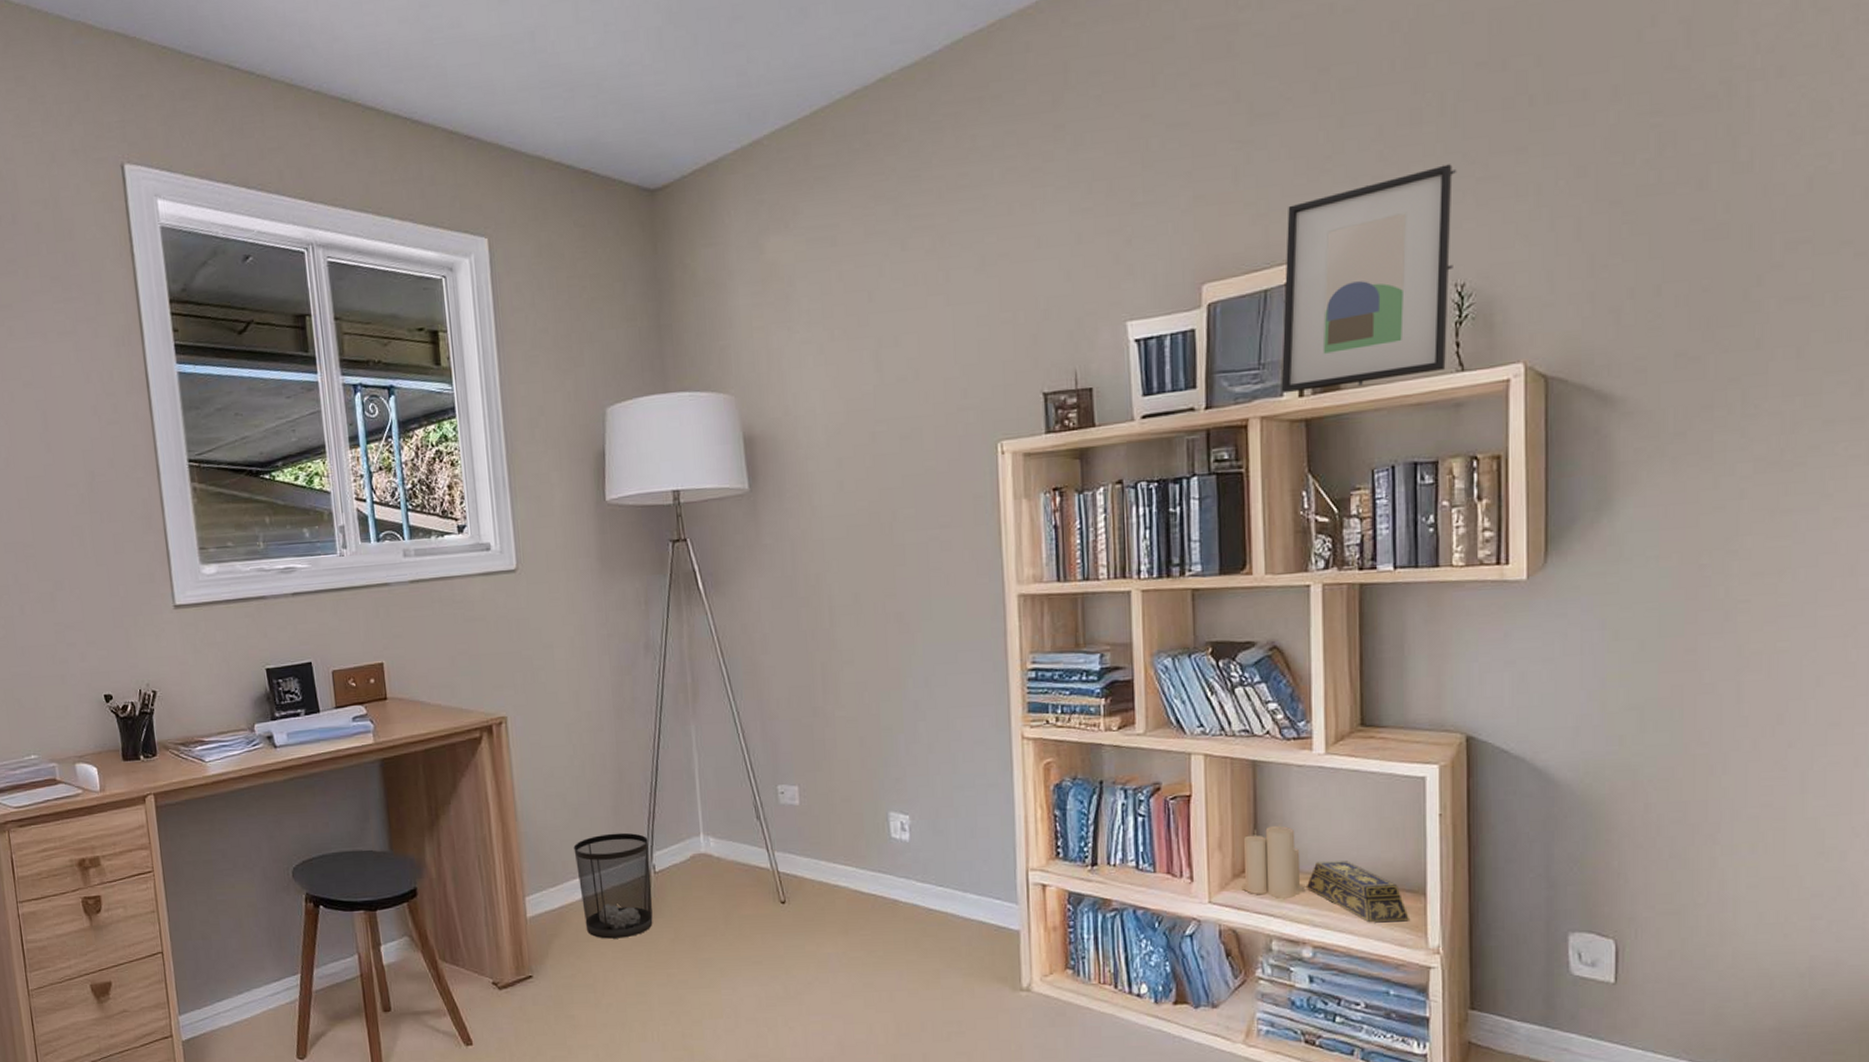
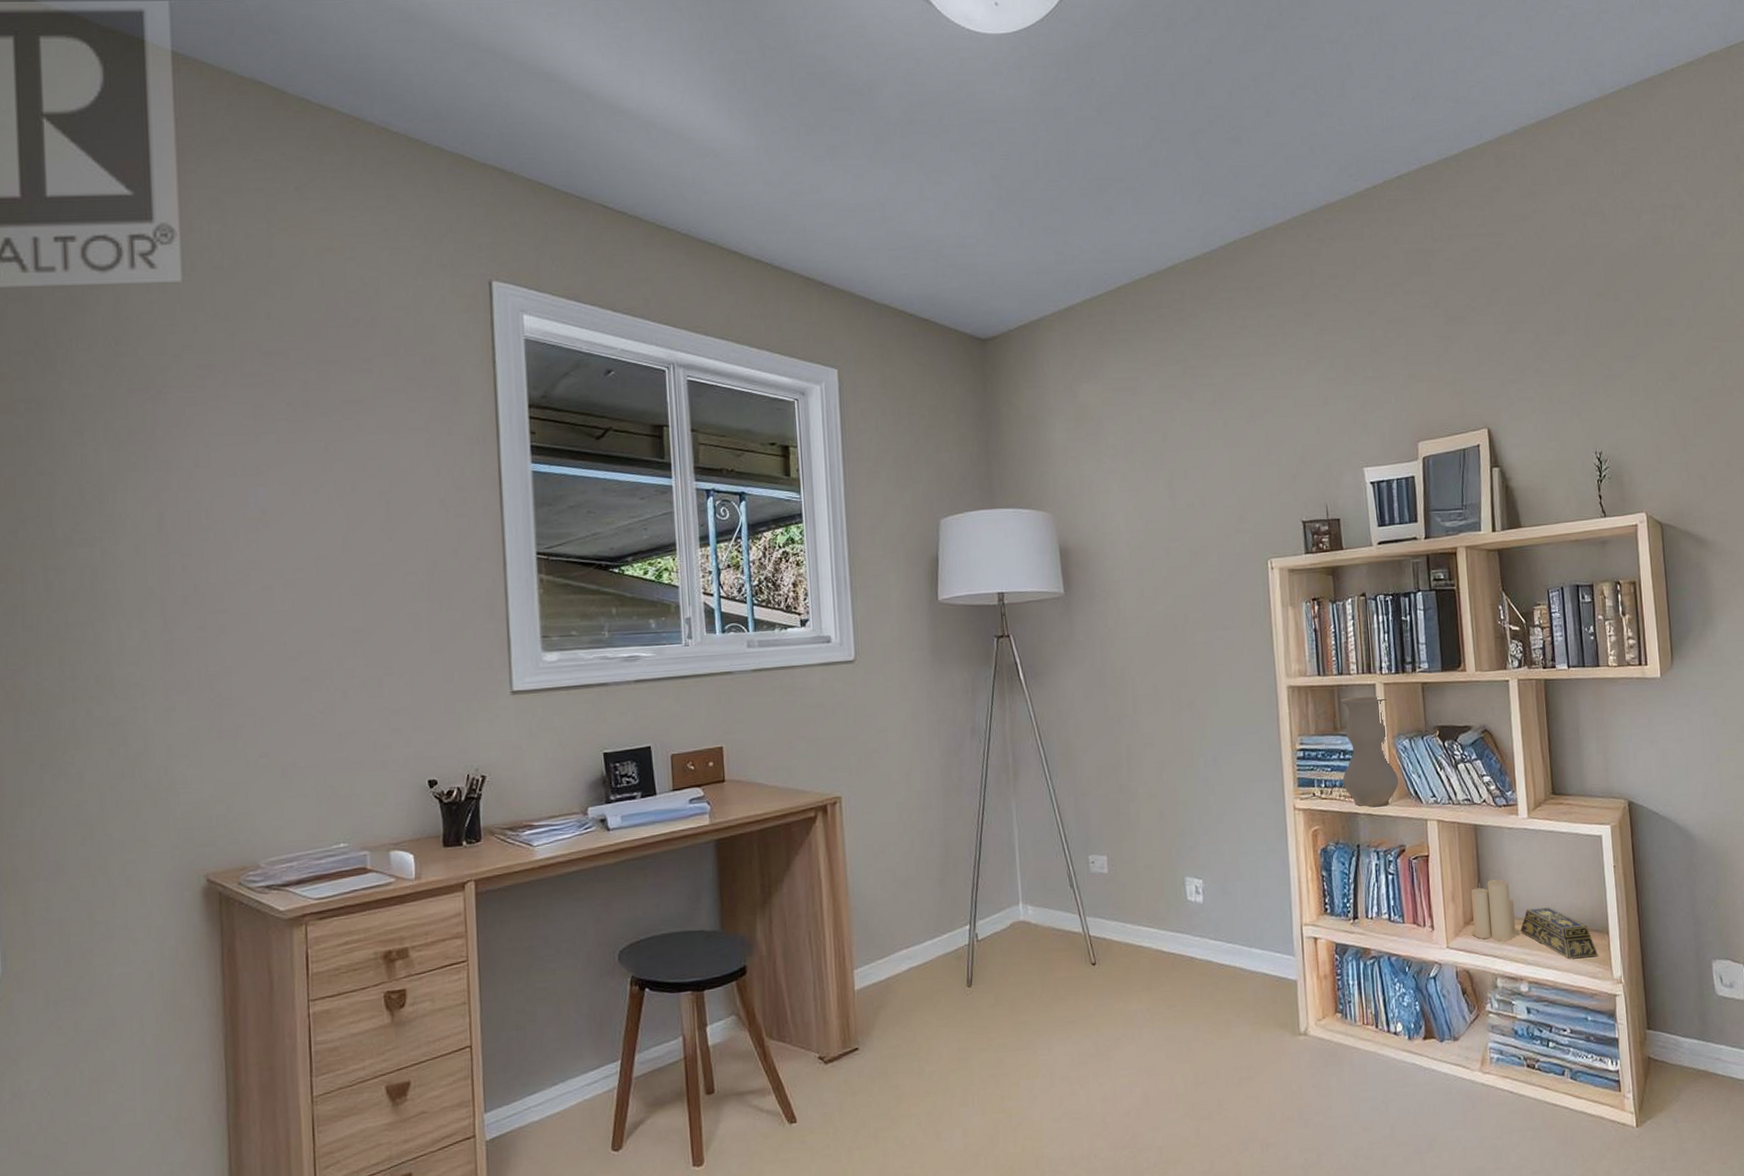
waste bin: present [573,832,653,939] -> none [901,904,975,1007]
vase: none [1084,606,1157,738] -> present [1340,696,1399,808]
picture frame: present [1281,164,1457,394] -> none [1476,364,1594,529]

